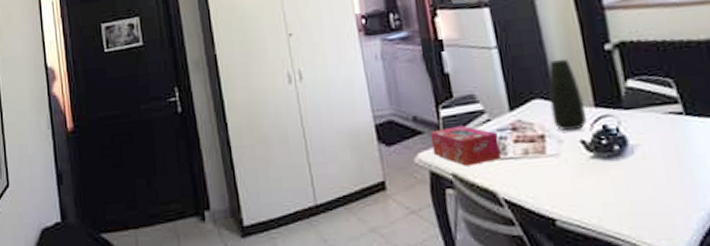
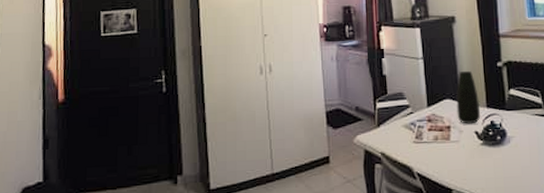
tissue box: present [430,125,501,166] -> none [368,116,418,147]

